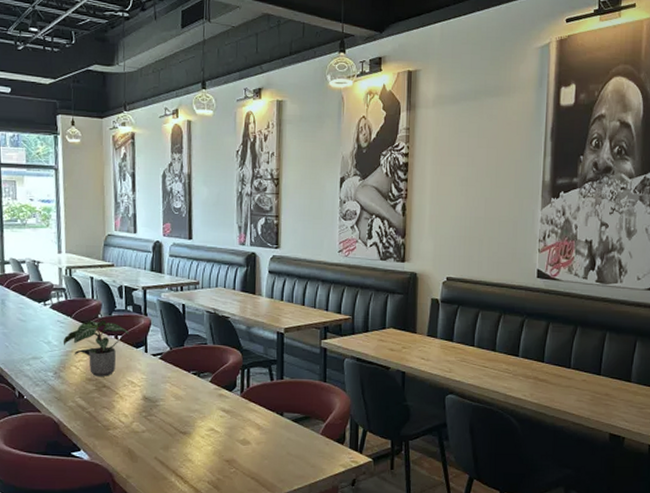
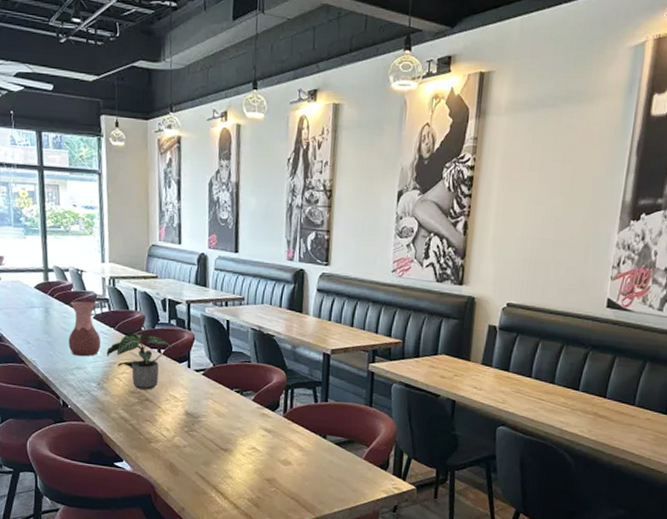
vase: none [24,291,58,347] -> present [68,301,101,357]

